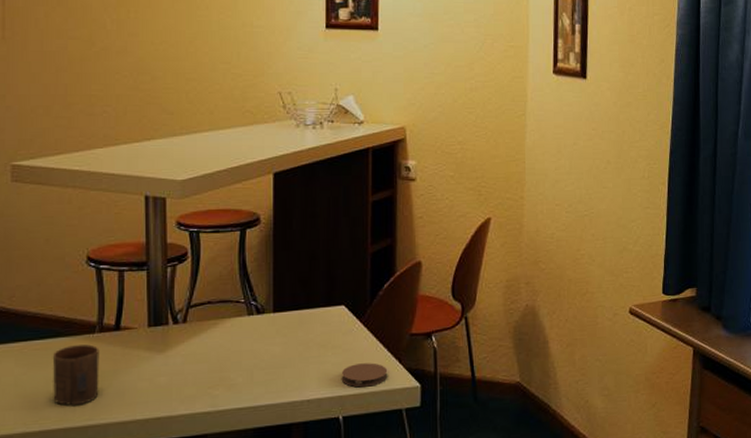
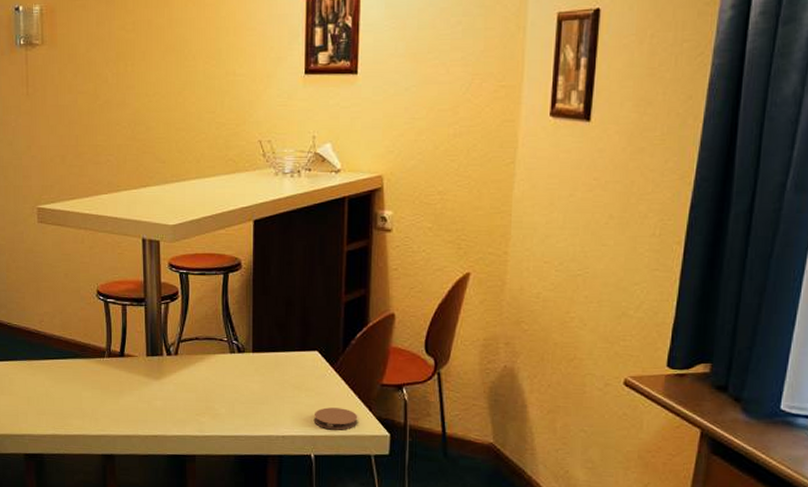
cup: present [52,344,100,406] -> none [72,366,109,418]

